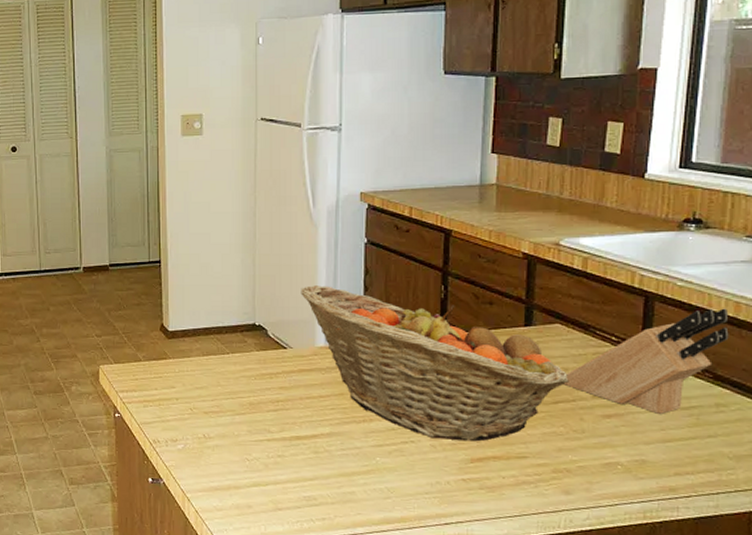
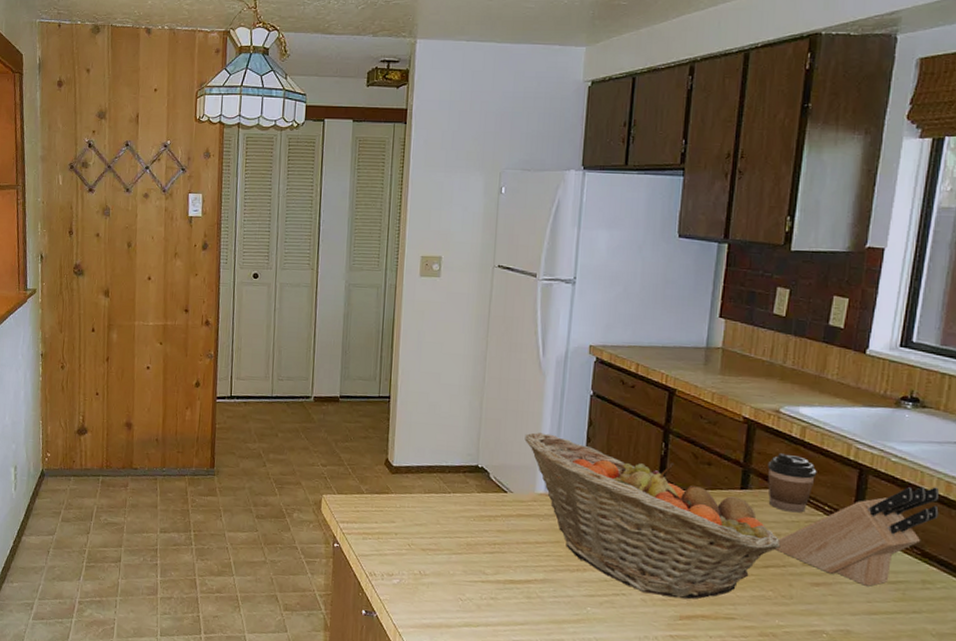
coffee cup: none [550,286,602,346] -> present [767,453,817,513]

